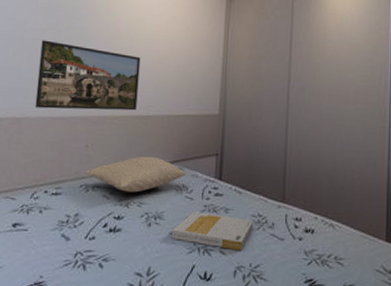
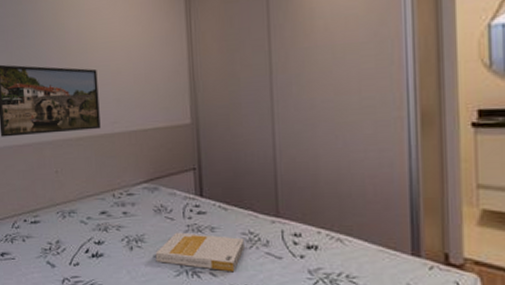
pillow: present [86,156,186,193] -> none [60,177,163,216]

